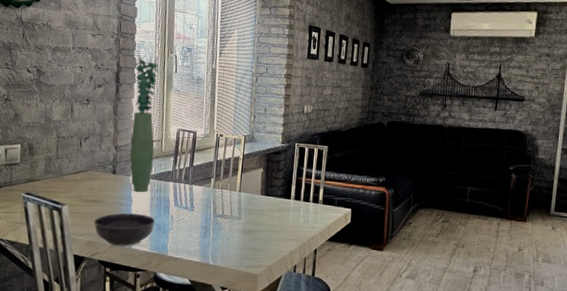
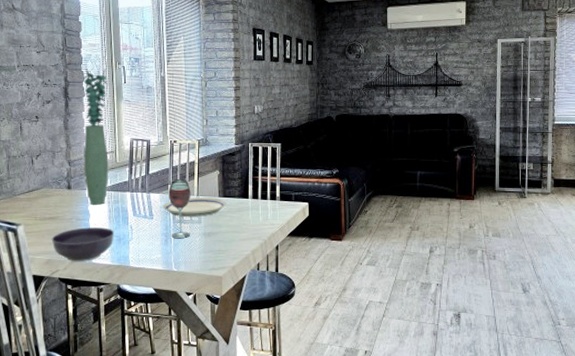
plate: none [204,193,268,213] -> present [162,197,226,217]
wineglass: none [210,172,233,233] -> present [168,178,191,238]

